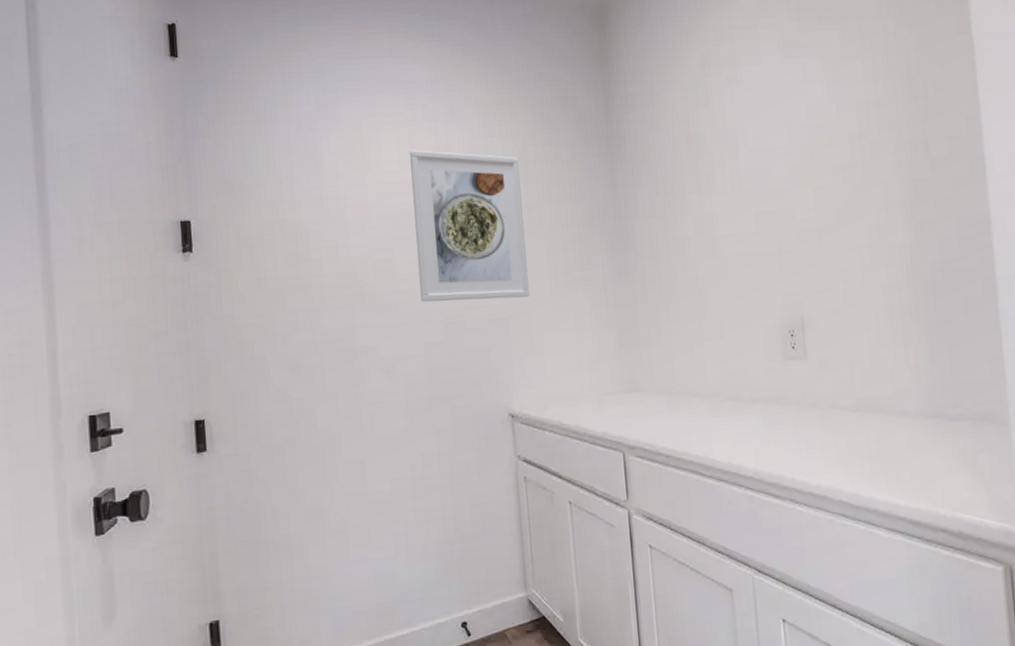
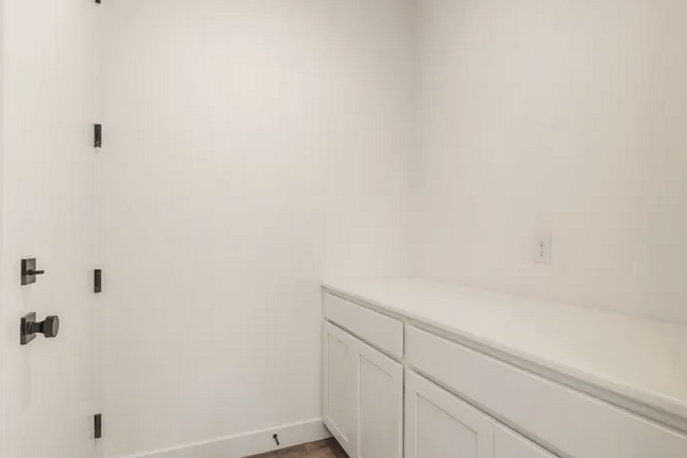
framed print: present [410,149,529,302] -> none [262,83,343,199]

